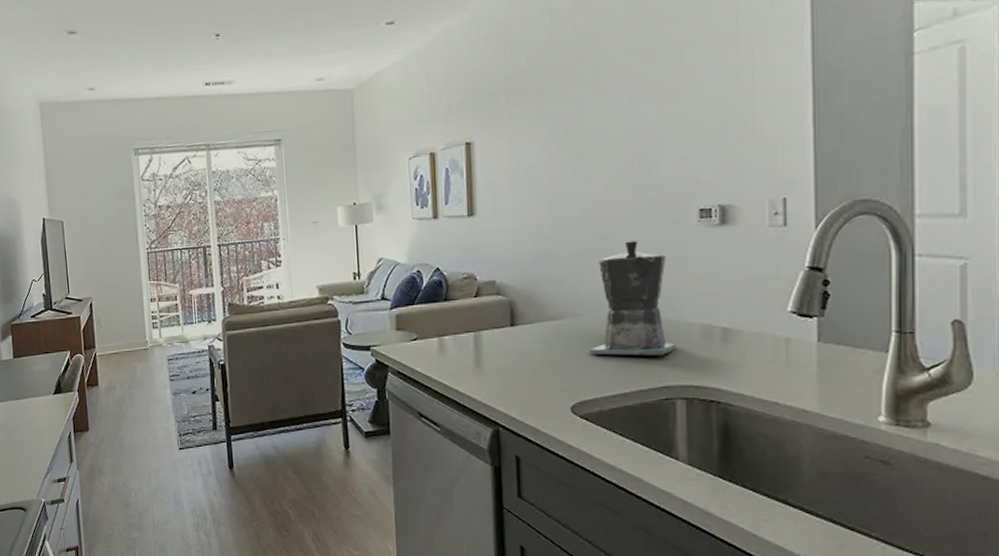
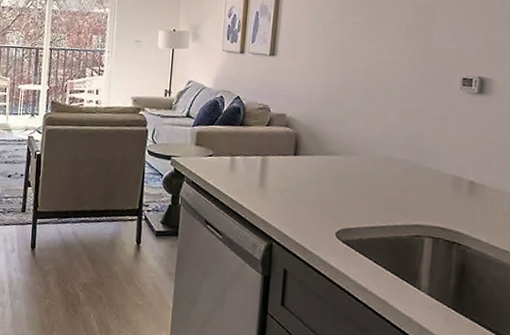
coffee maker: present [589,240,676,356] -> none [357,96,431,198]

